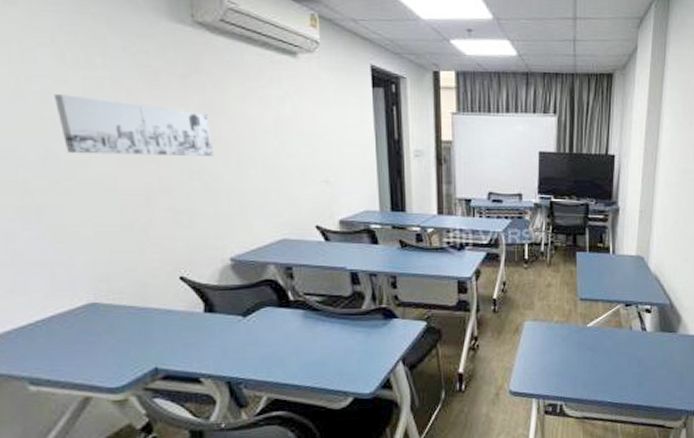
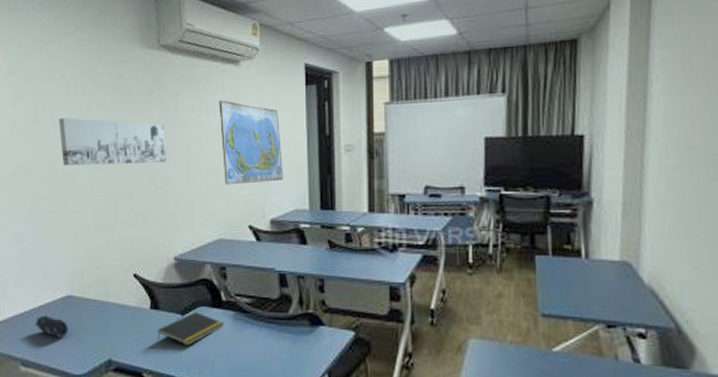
pencil case: none [45,326,96,351] -> present [35,315,68,339]
notepad: none [215,313,293,346] -> present [158,312,224,345]
world map: none [274,92,351,184] -> present [219,99,283,185]

